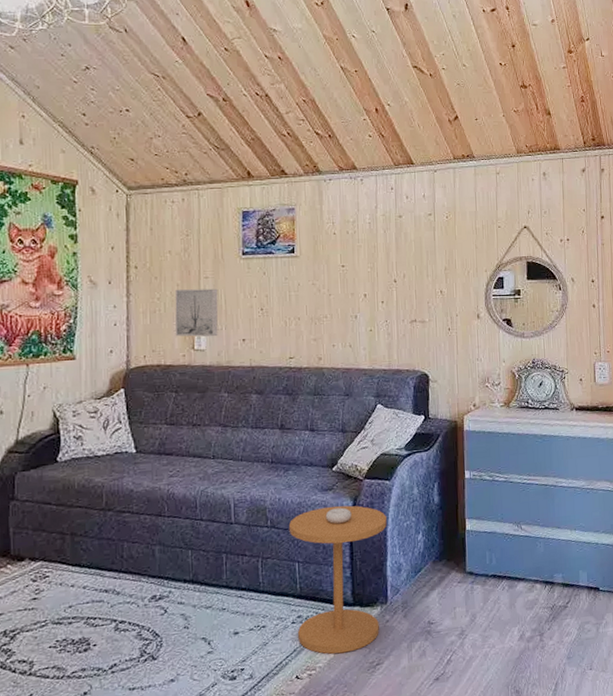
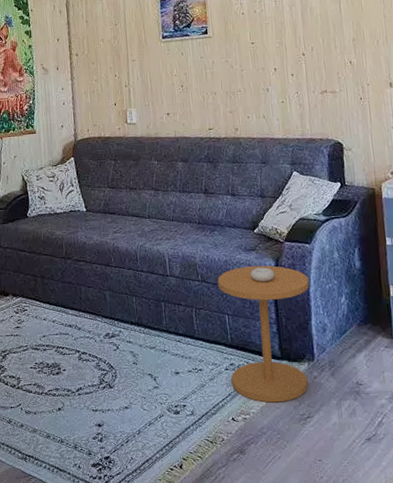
wall art: present [174,288,218,337] -> none [108,69,146,113]

